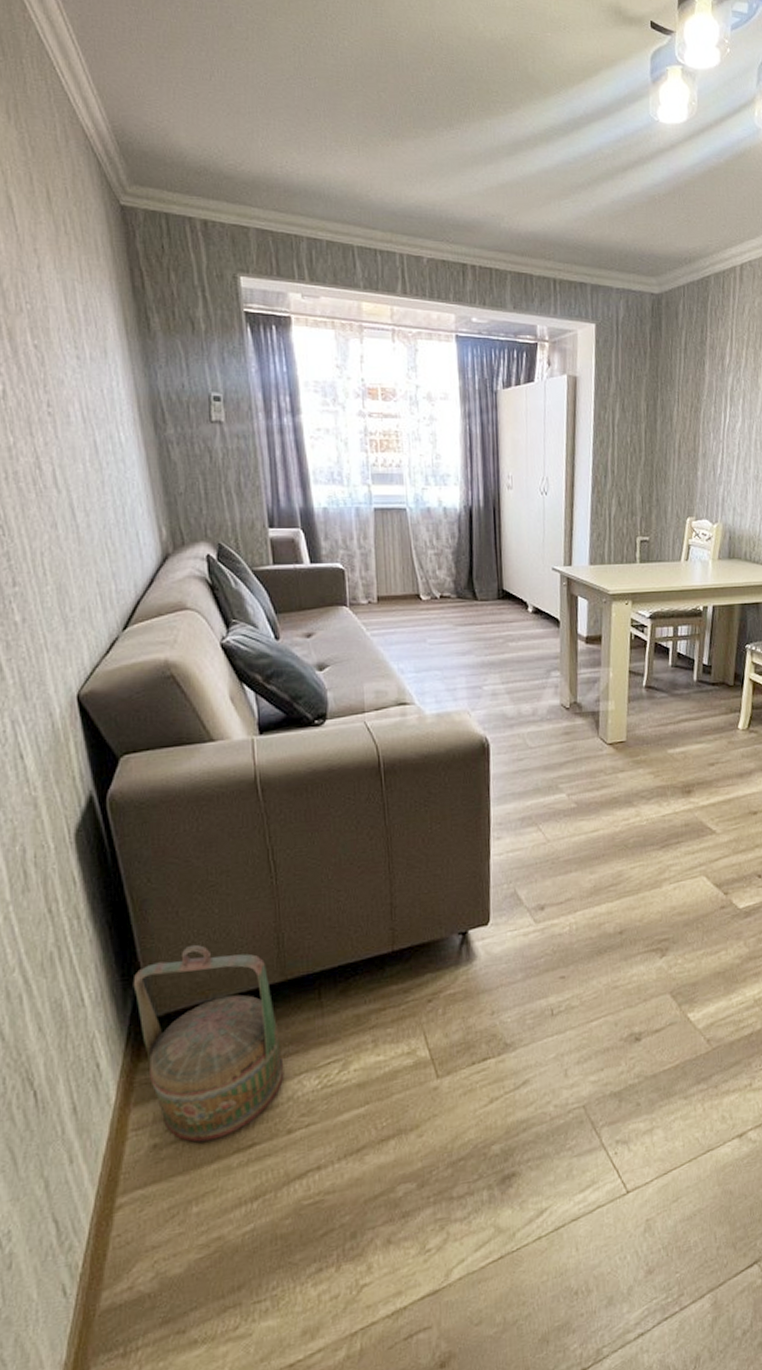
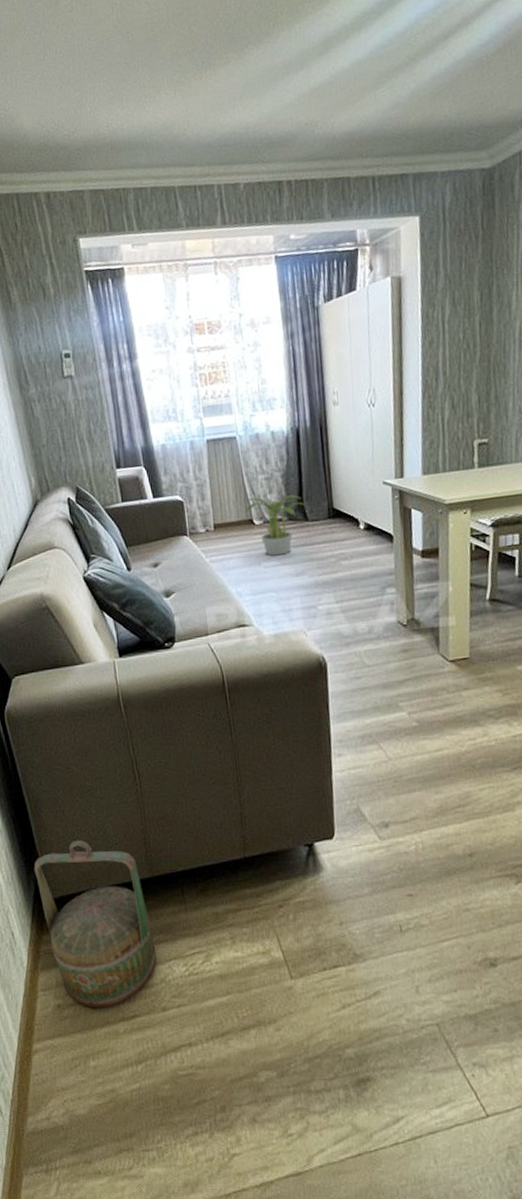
potted plant: none [412,571,475,633] -> present [244,494,305,556]

